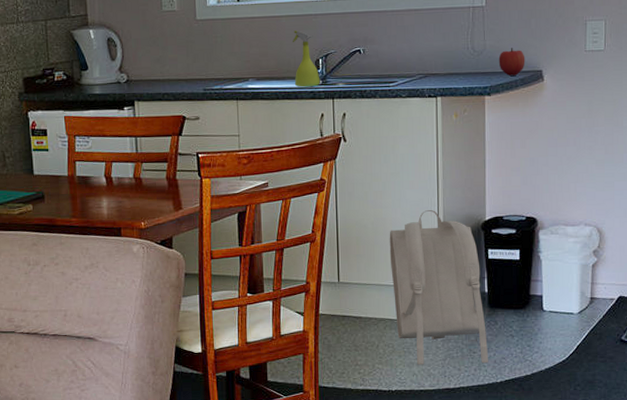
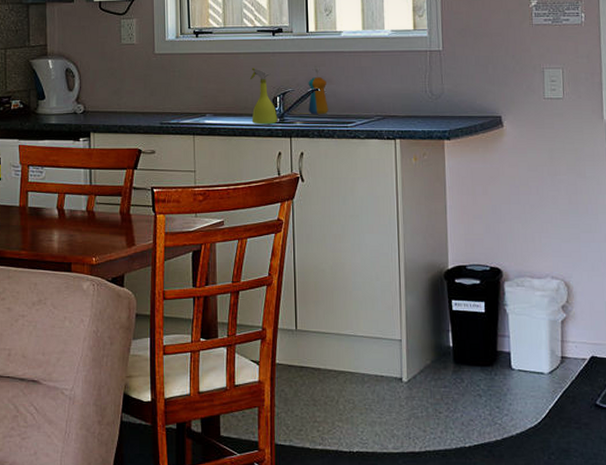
soap dispenser: none [350,26,371,76] -> present [308,66,328,115]
backpack: present [389,210,489,365] -> none [348,256,456,426]
fruit: present [498,48,525,76] -> none [457,93,484,120]

